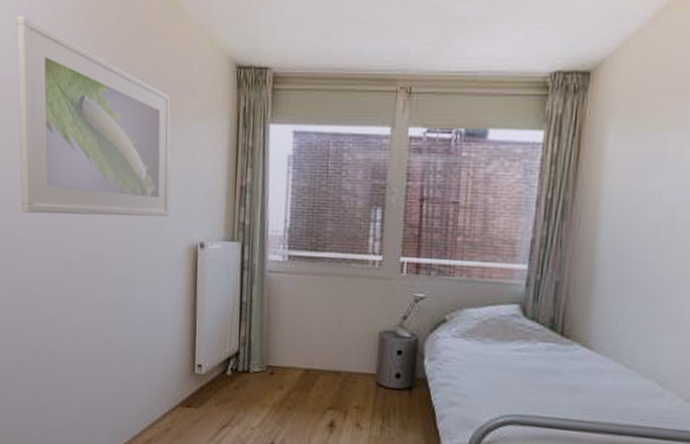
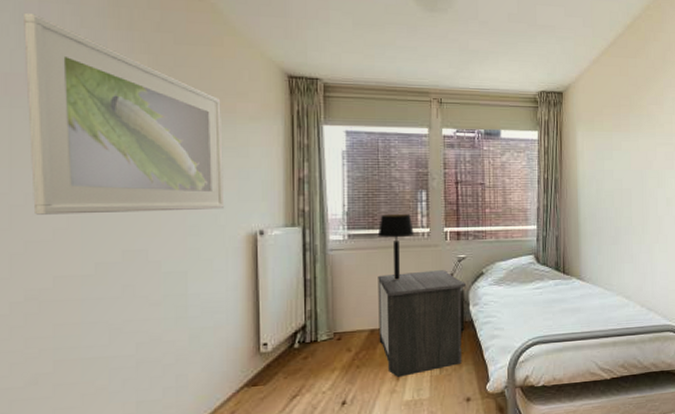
nightstand: none [313,307,423,430] -> present [378,270,467,377]
table lamp: none [320,235,363,317] -> present [377,214,414,281]

